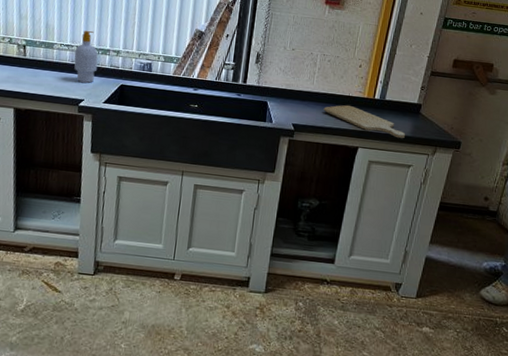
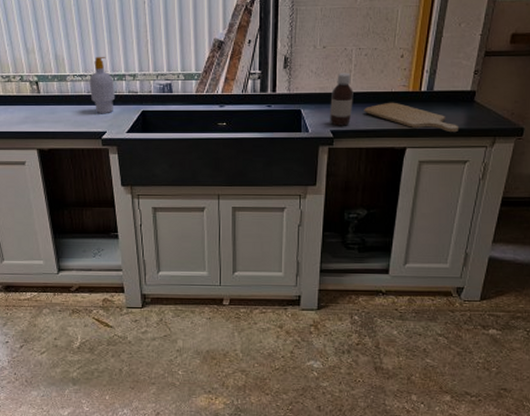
bottle: none [292,73,316,121] -> present [330,72,354,126]

